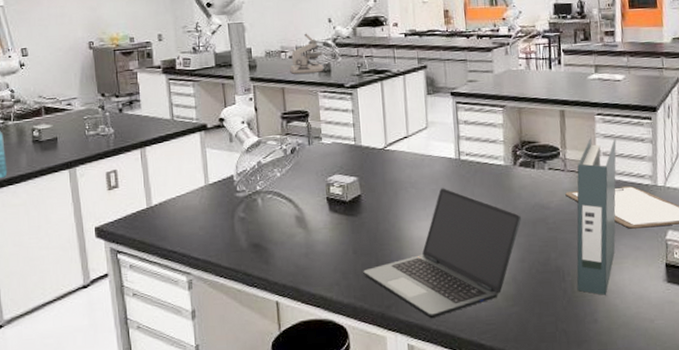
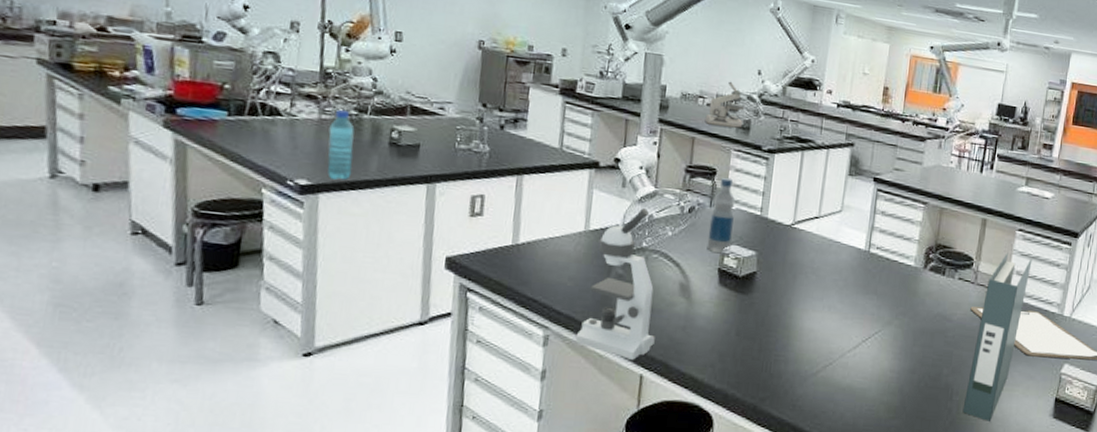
microscope: none [214,157,283,290] -> present [575,208,655,360]
bottle: none [310,116,334,185] -> present [707,177,735,254]
laptop: present [363,188,522,318] -> none [742,279,921,419]

